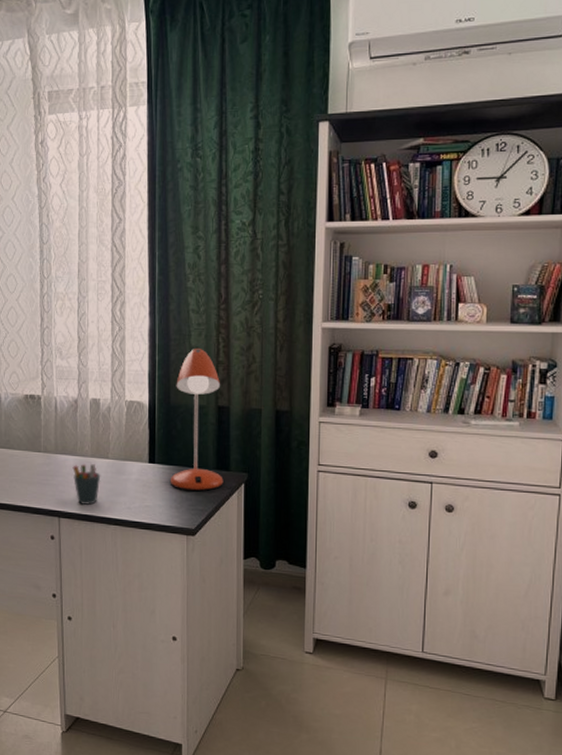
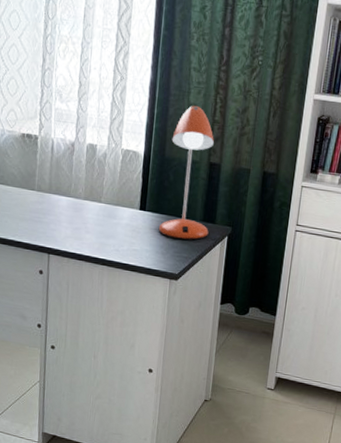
pen holder: present [72,464,101,506] -> none [65,205,93,245]

